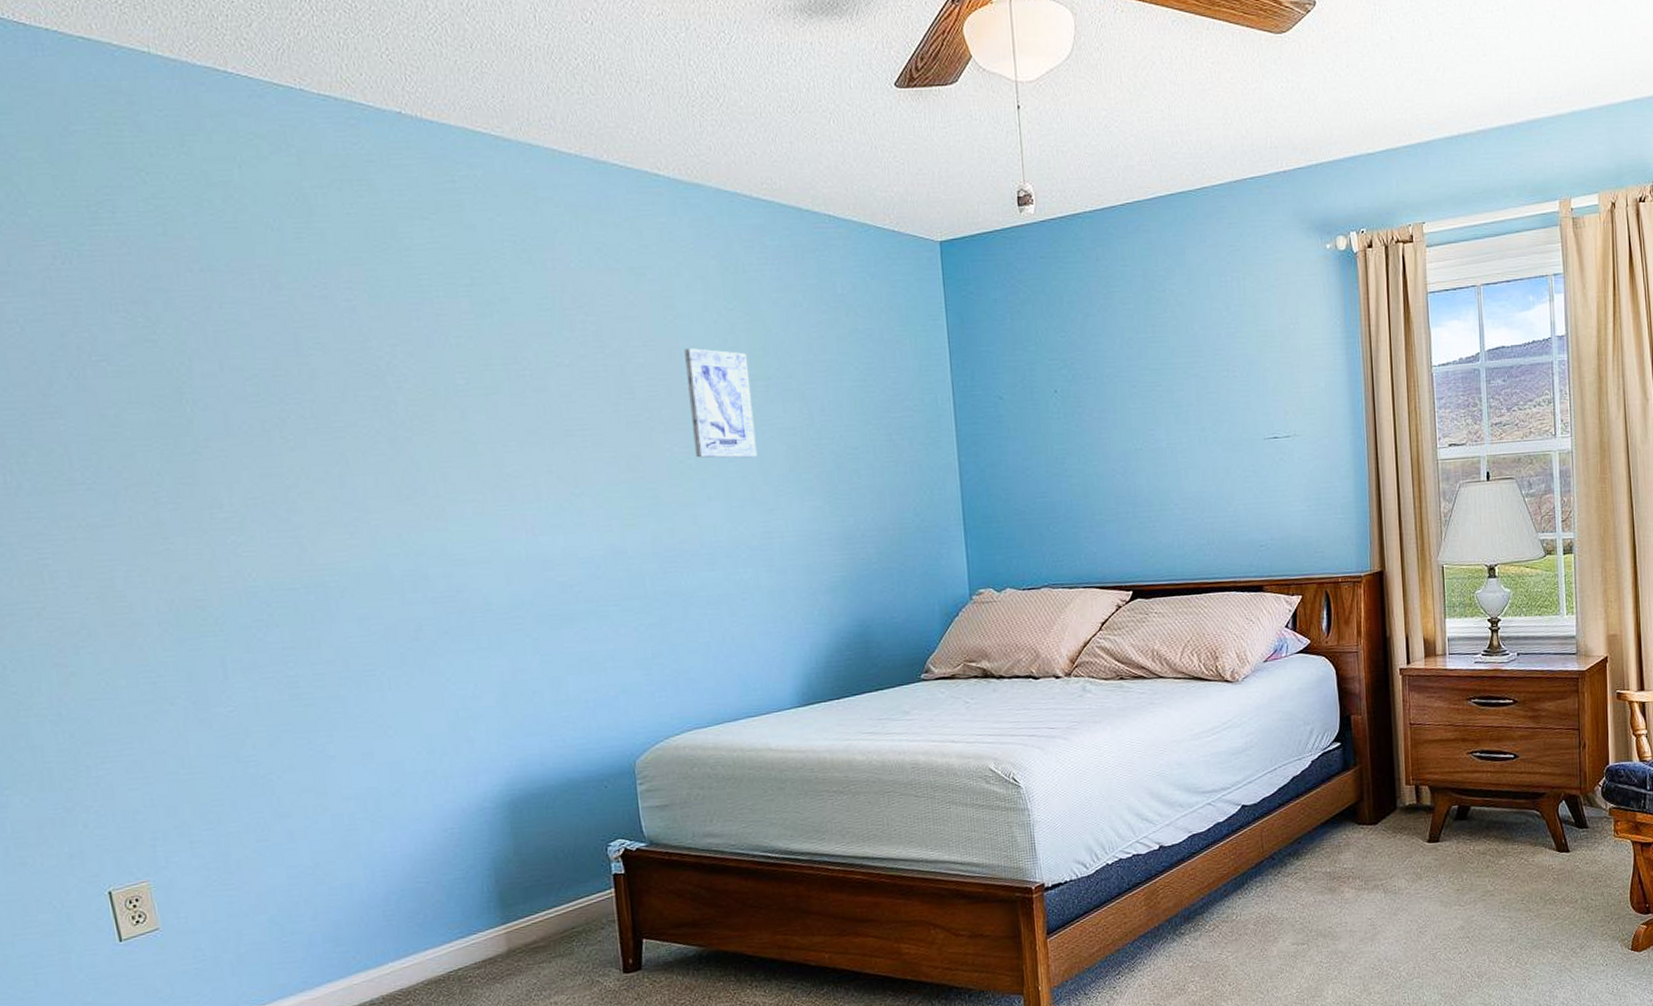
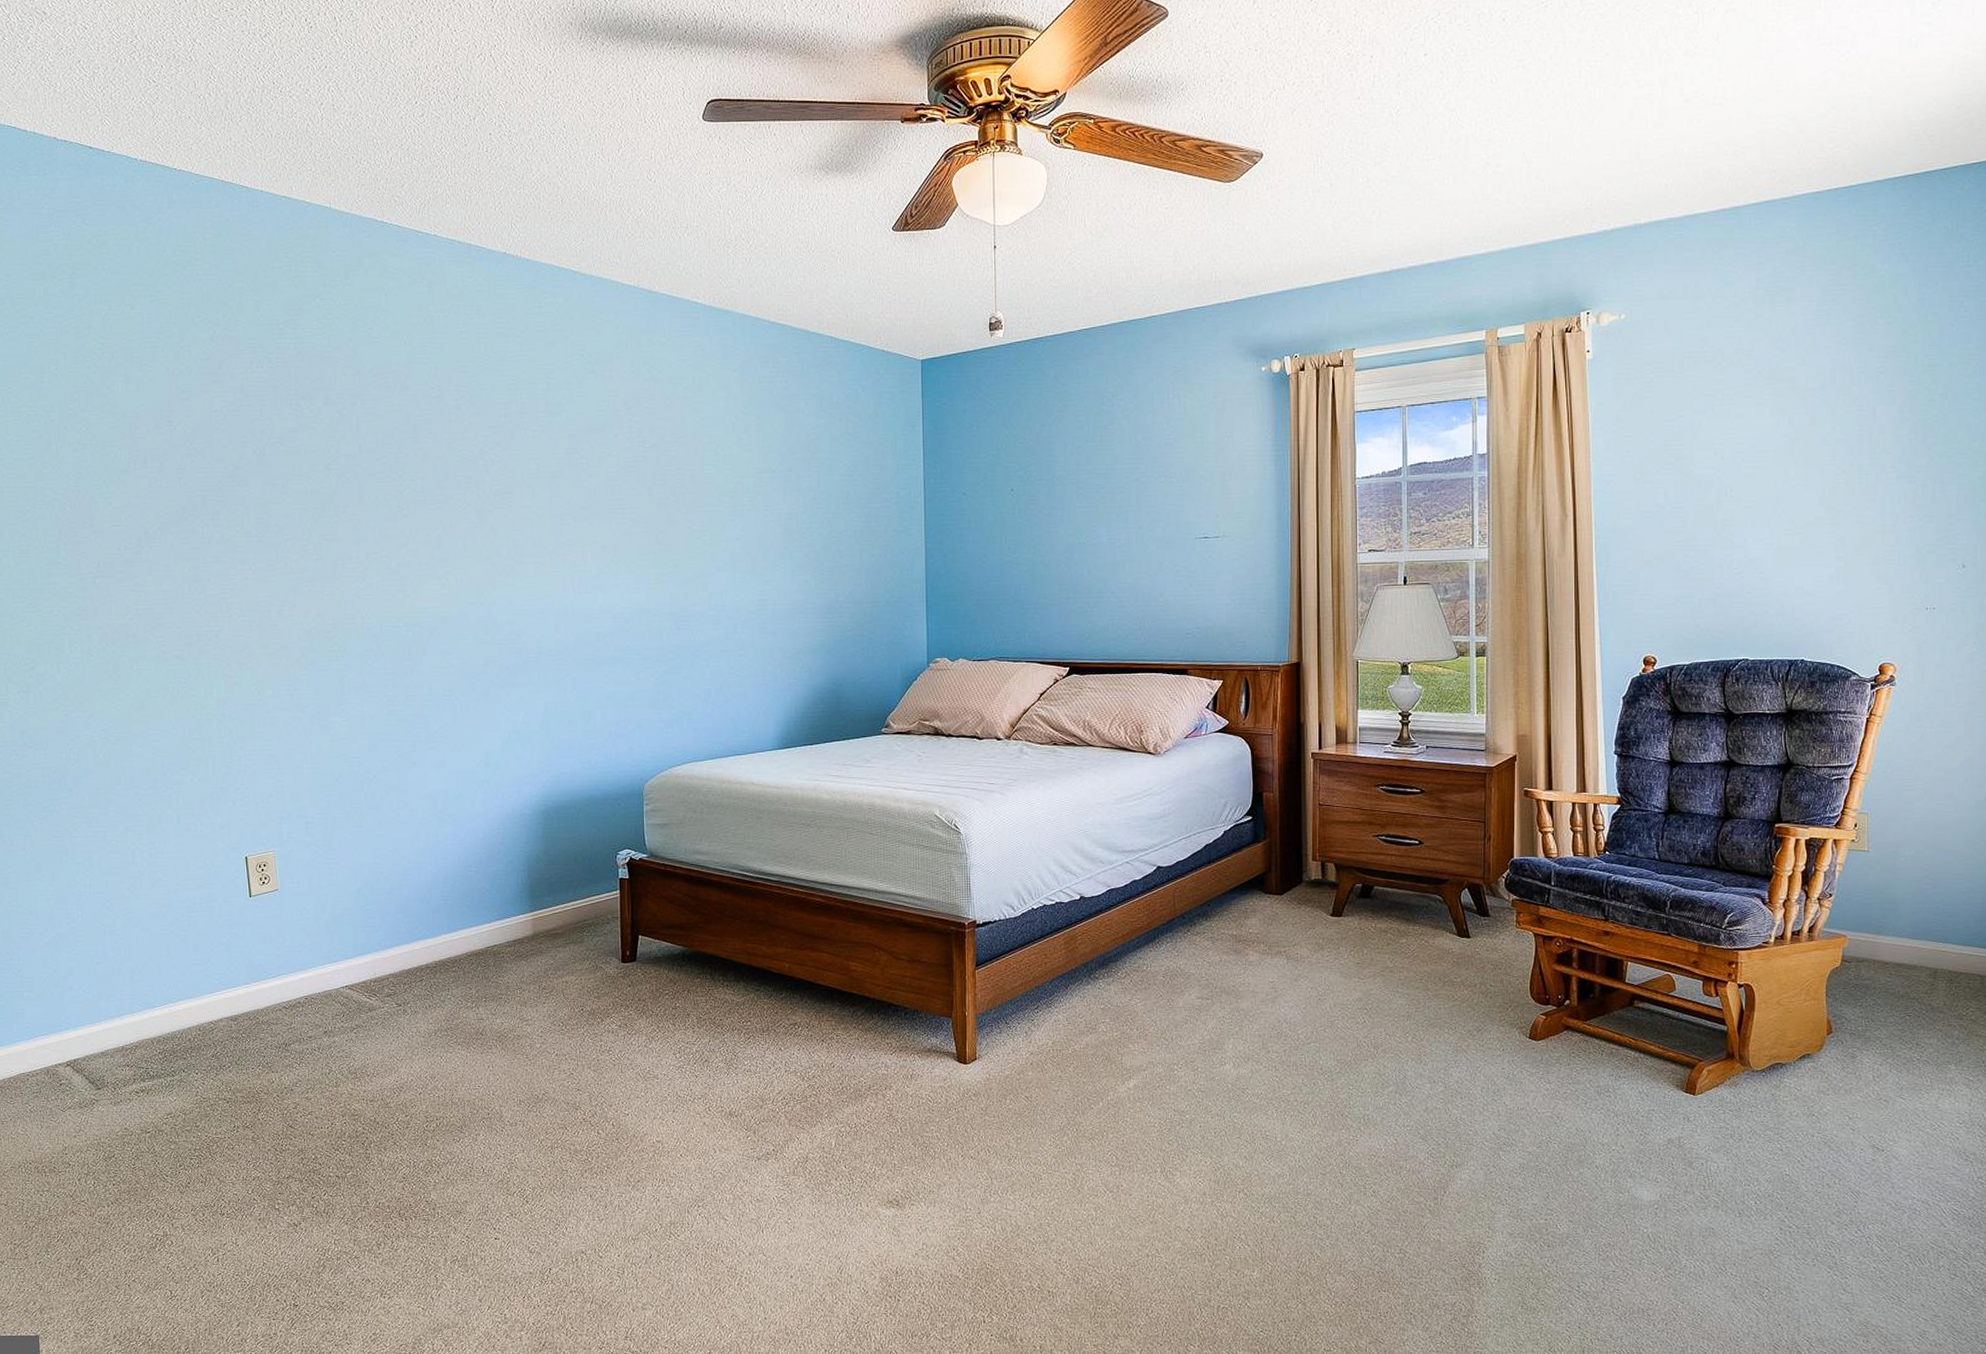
wall art: present [684,348,758,458] -> none [707,445,760,537]

